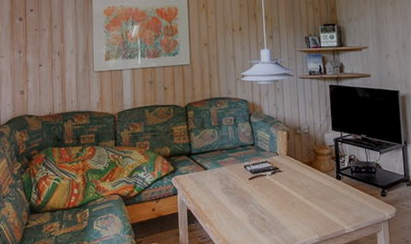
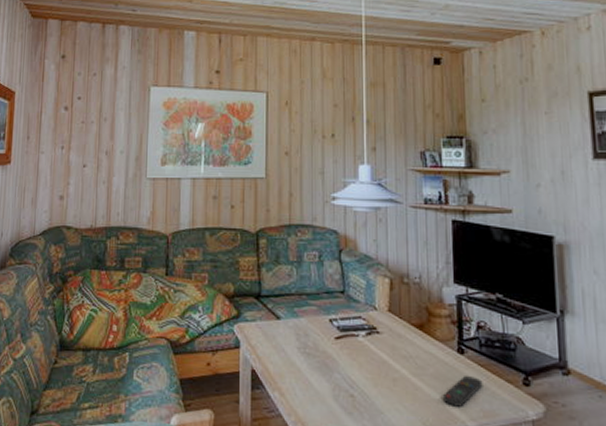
remote control: none [327,194,355,217] -> present [442,376,483,407]

